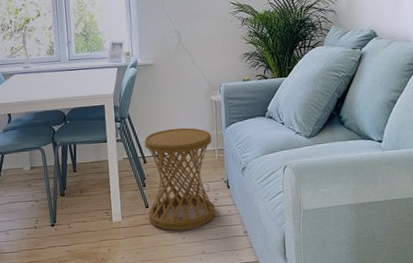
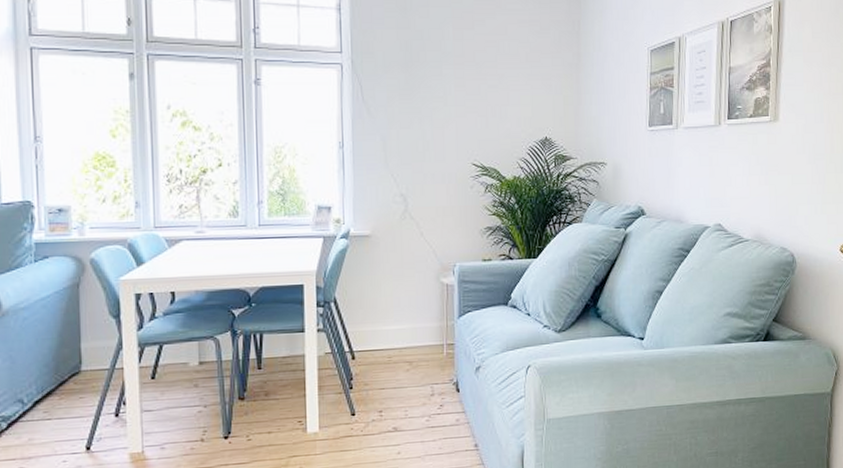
side table: present [144,127,215,231] -> none [354,316,440,444]

